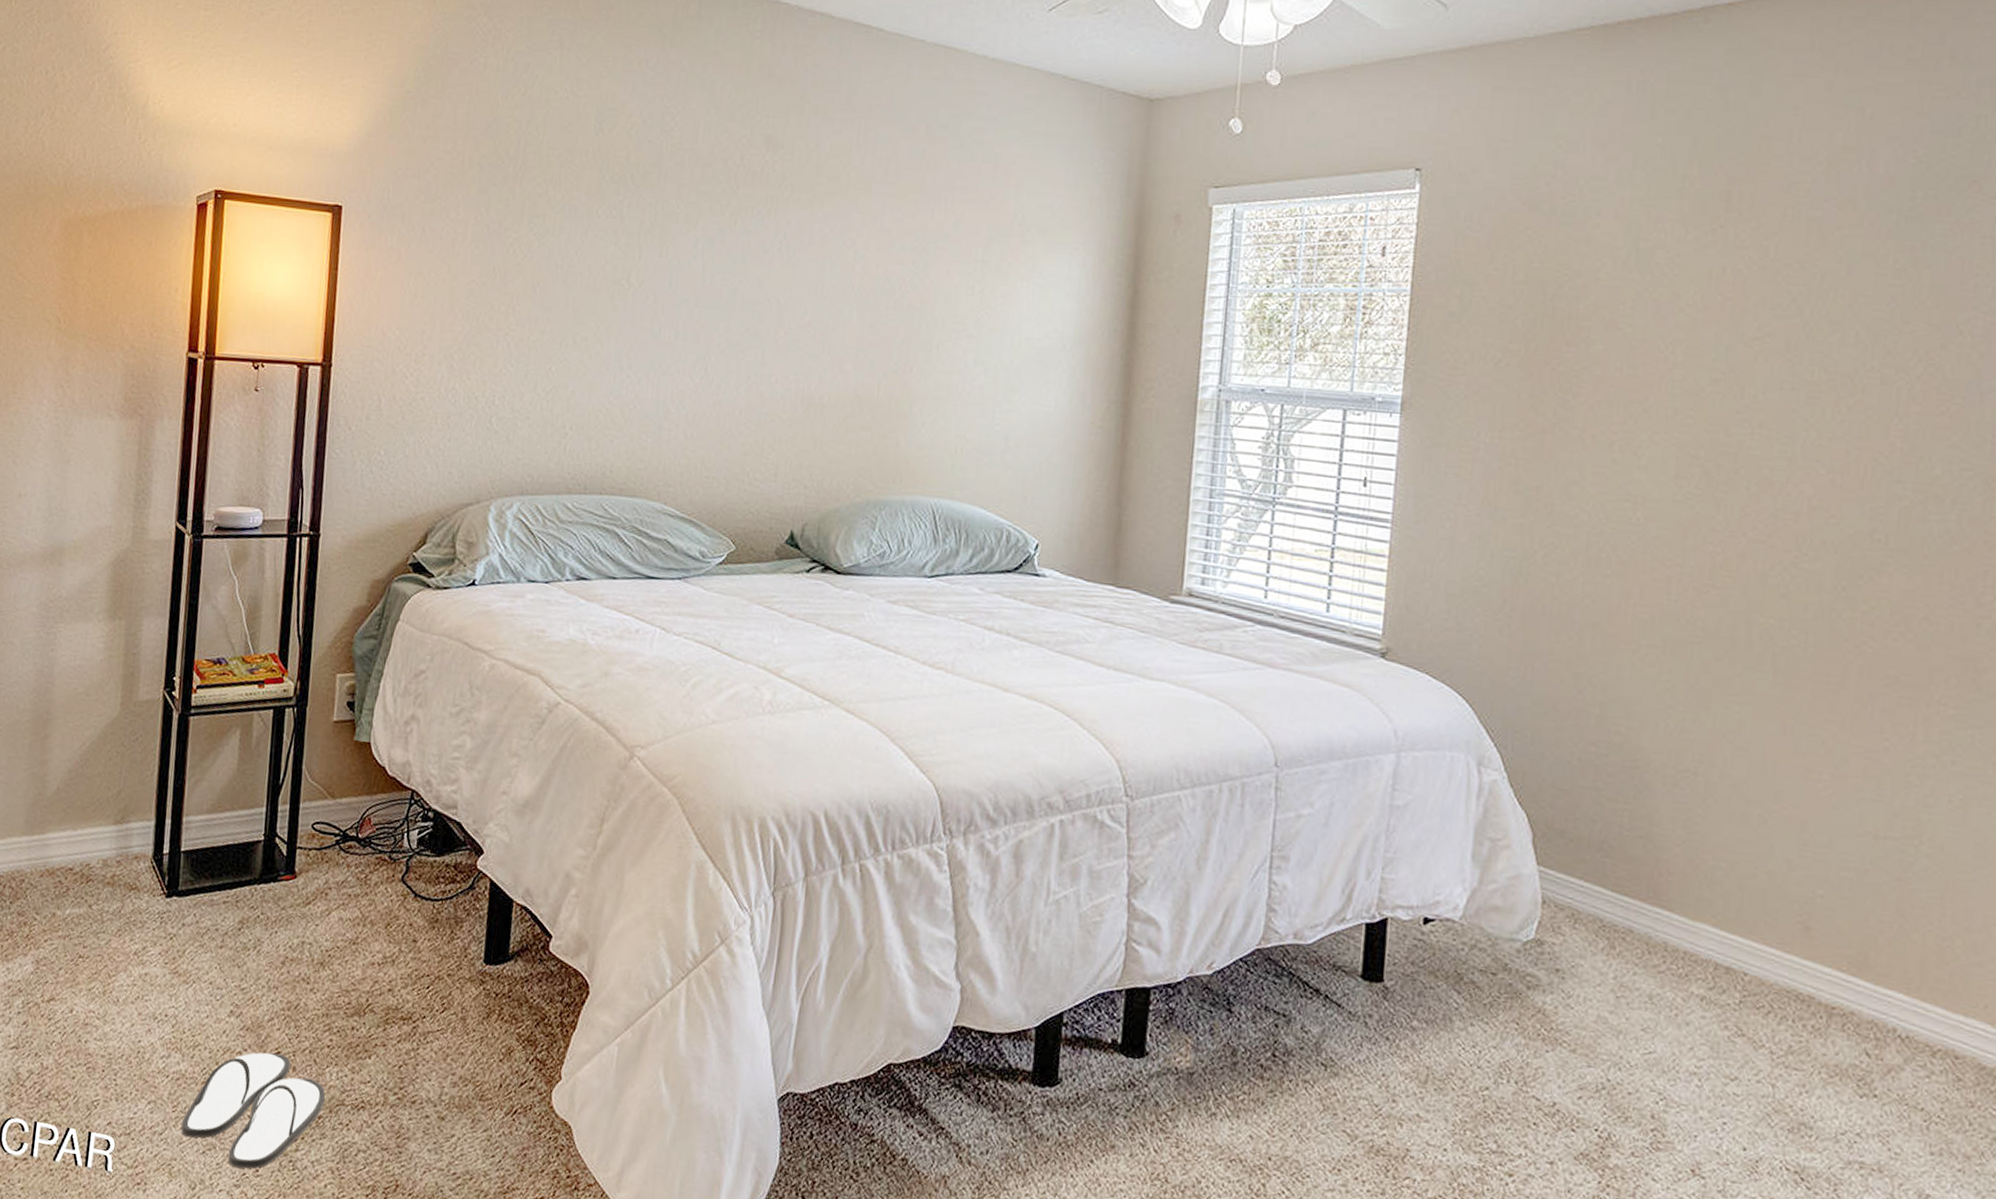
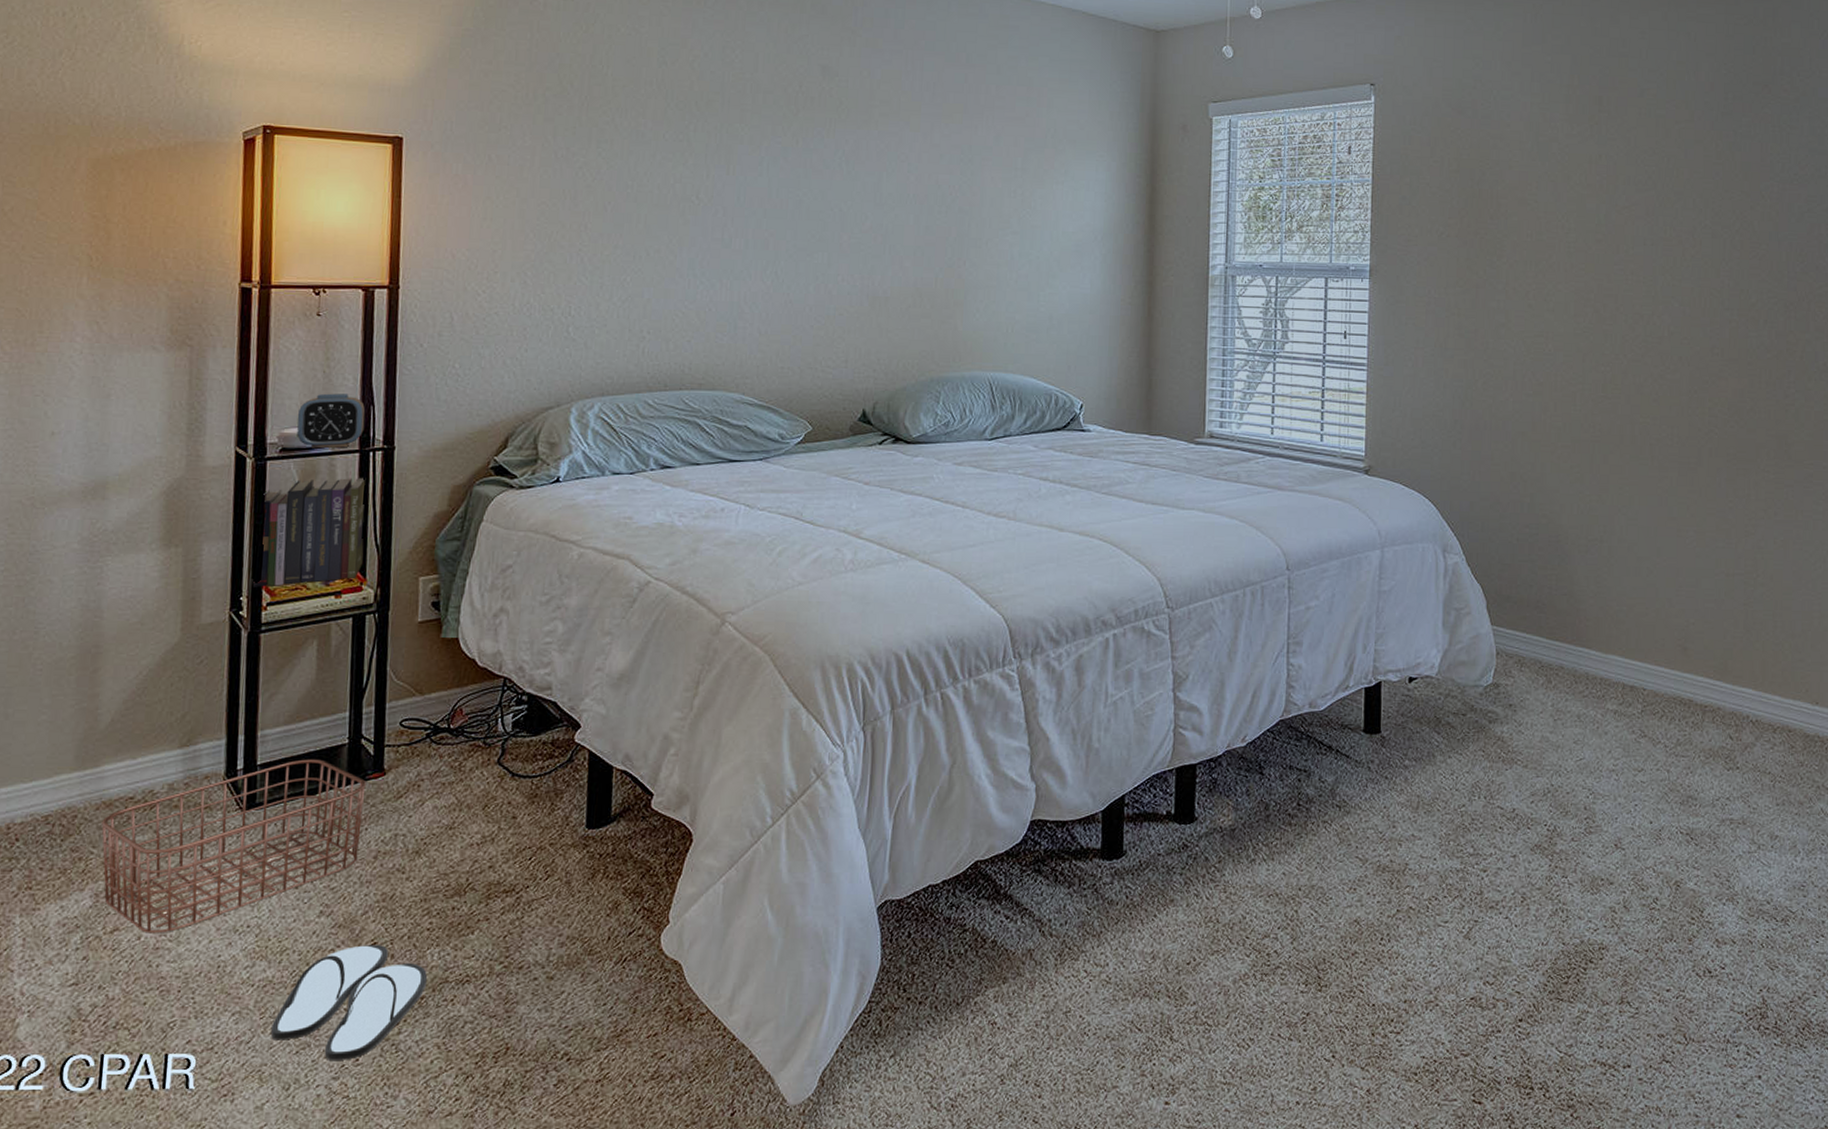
basket: none [44,851,278,1010] -> present [101,759,366,933]
books: none [184,560,293,670] -> present [252,477,366,587]
alarm clock: none [231,472,294,531] -> present [297,393,365,449]

